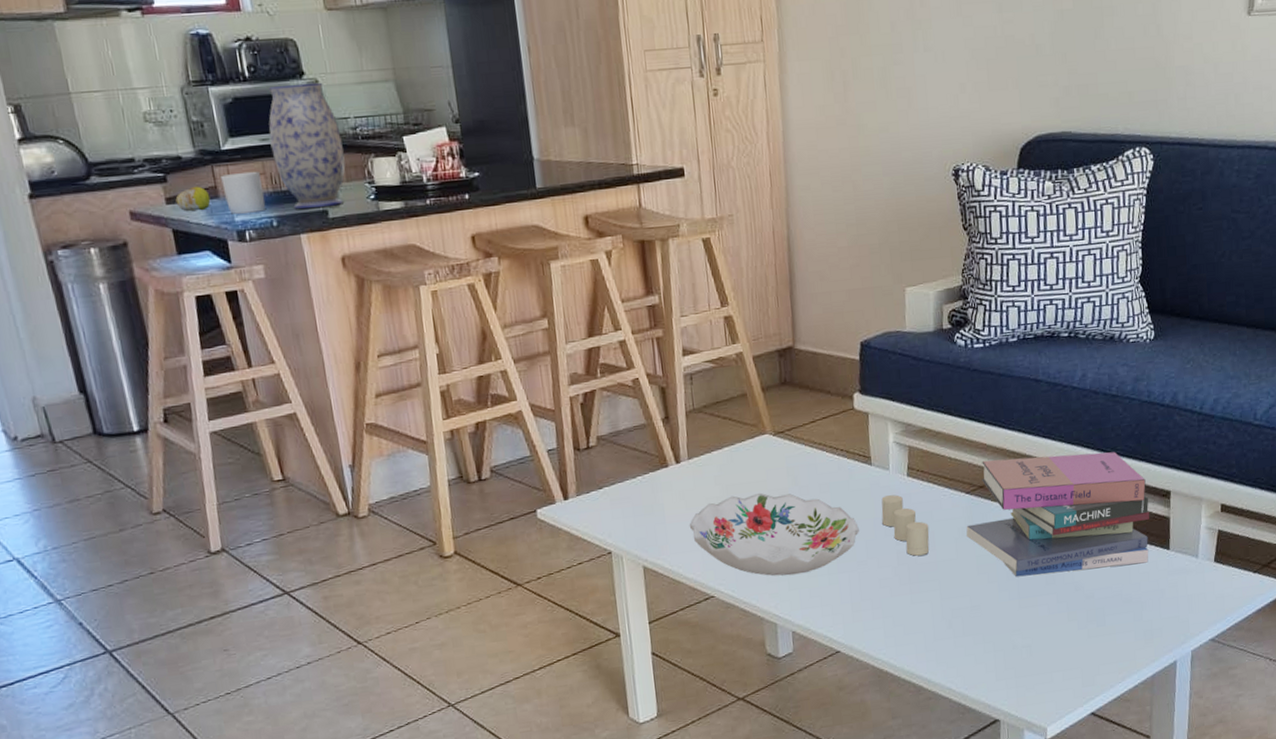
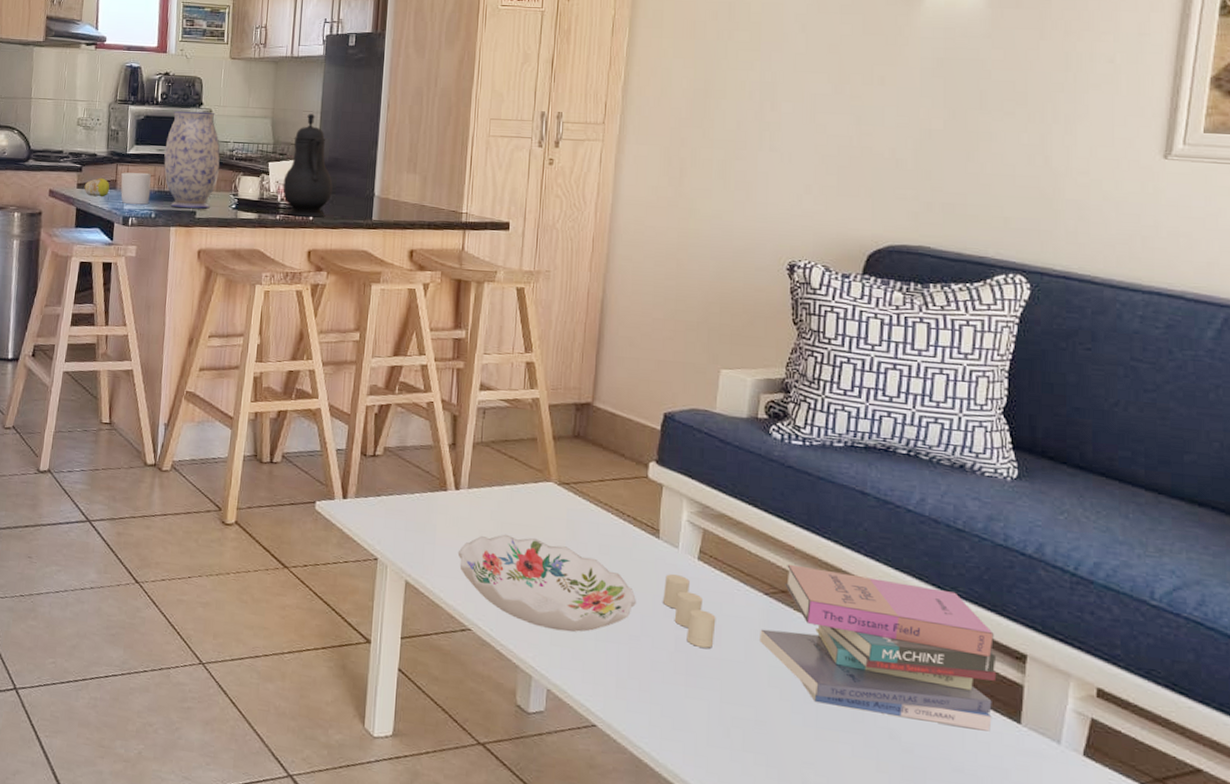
coffeepot: none [425,69,485,198] -> present [282,113,333,217]

